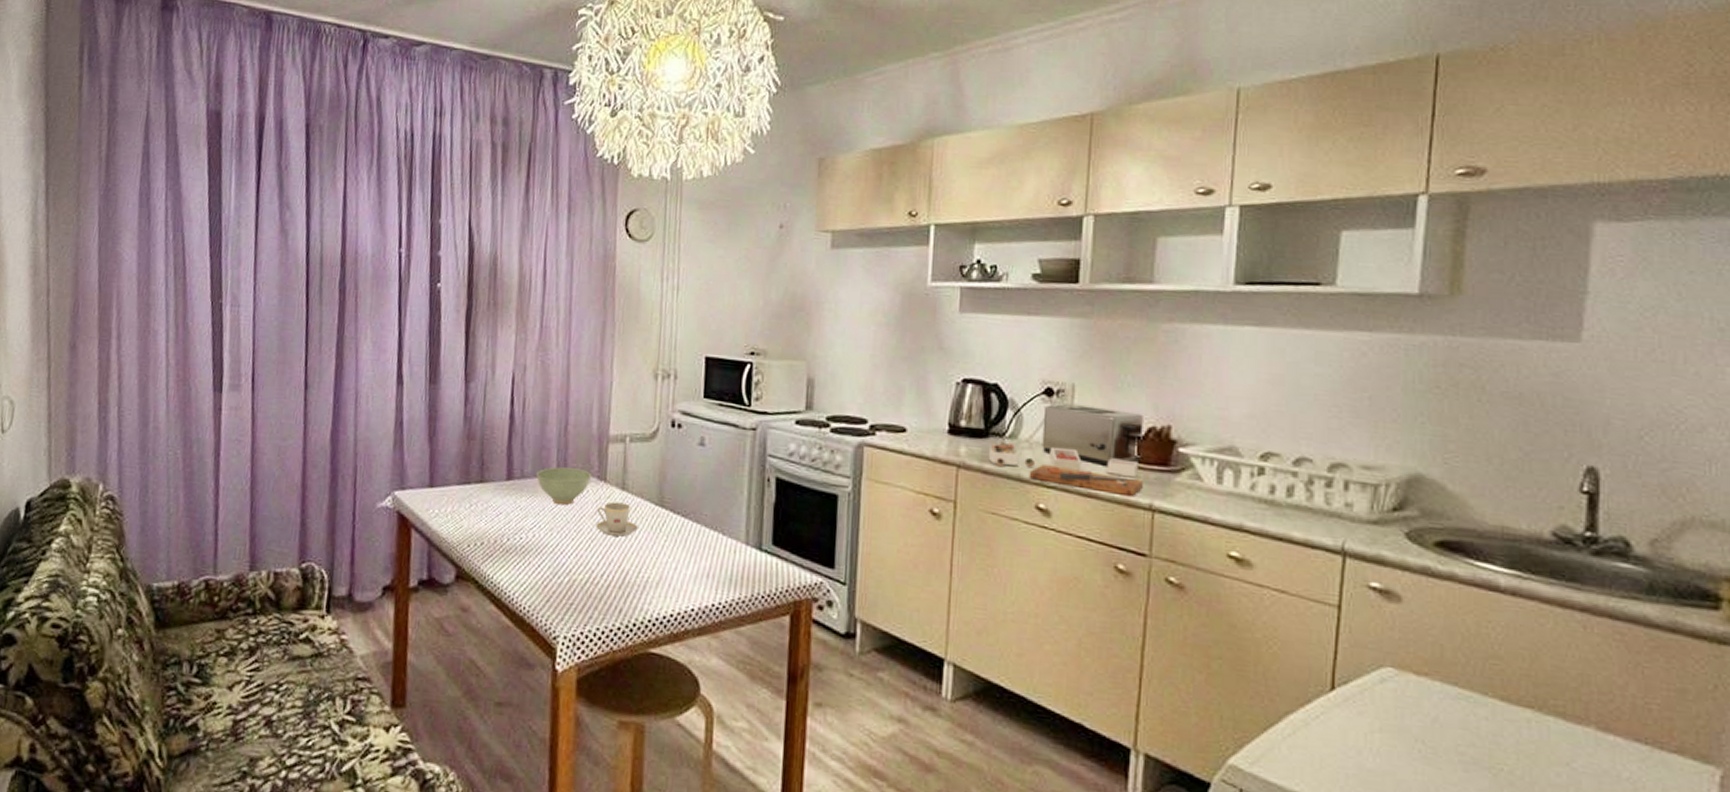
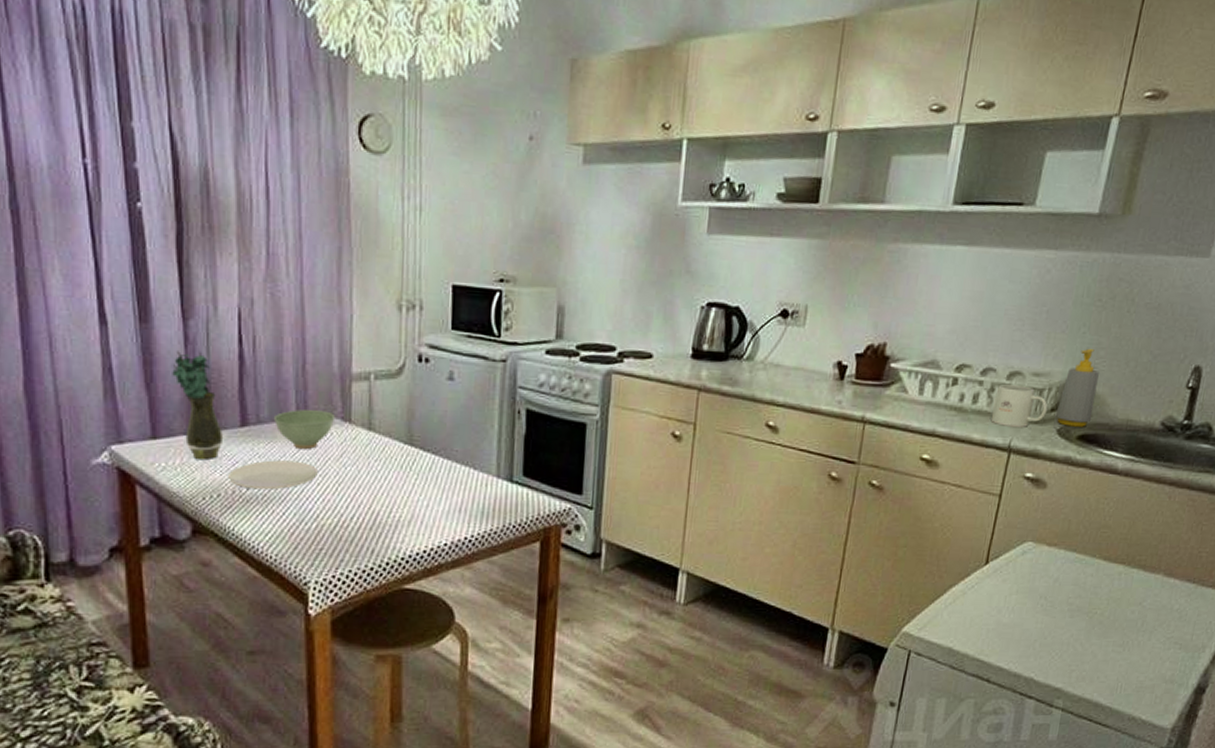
vase: none [452,409,490,509] -> present [172,351,222,459]
plate: none [492,513,573,542] -> present [228,460,318,490]
teacup: present [595,501,638,537] -> none [342,443,387,478]
cutting board: present [988,442,1143,496] -> none [726,364,858,410]
toaster: present [1042,403,1143,466] -> none [775,324,864,383]
mug: none [1313,476,1388,529] -> present [991,383,1048,428]
soap bottle: none [1399,440,1452,532] -> present [1055,348,1099,427]

